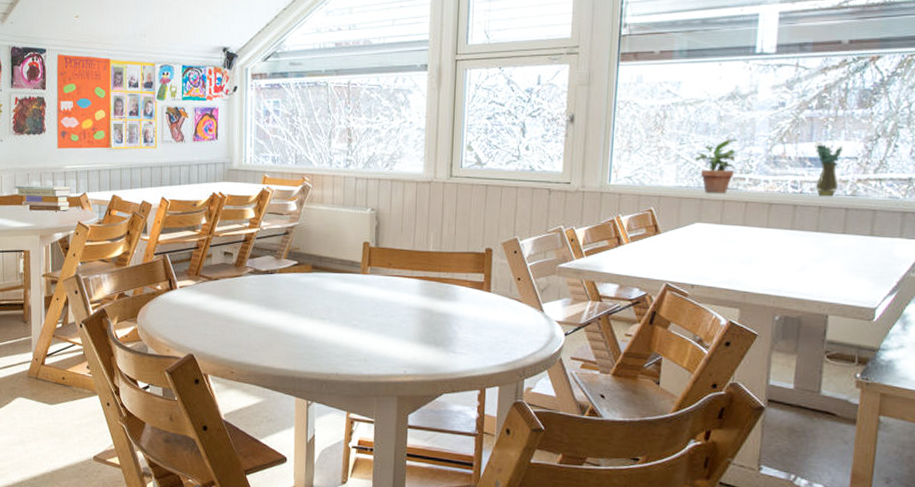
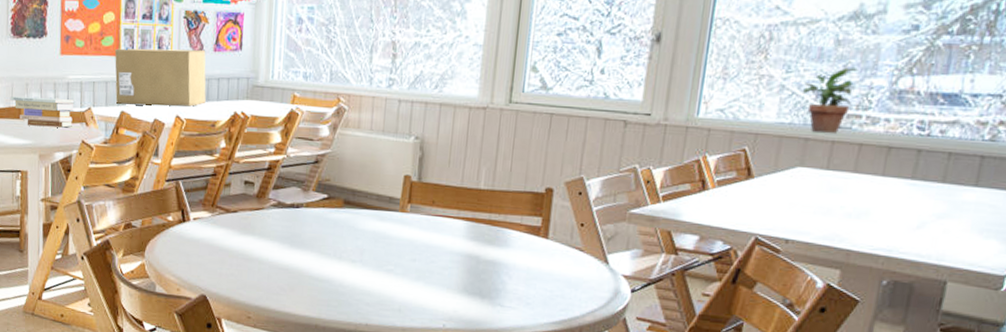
box: none [106,140,188,190] -> present [115,48,206,108]
vase: present [814,141,844,197] -> none [947,74,986,142]

